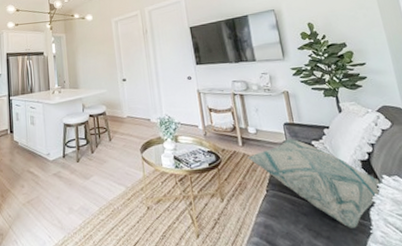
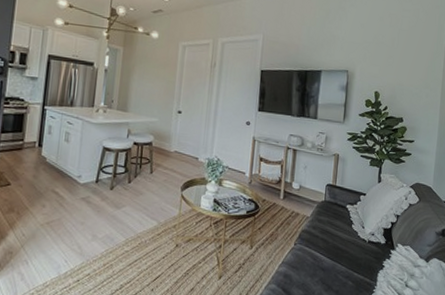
decorative pillow: present [248,138,383,229] -> none [285,199,396,287]

